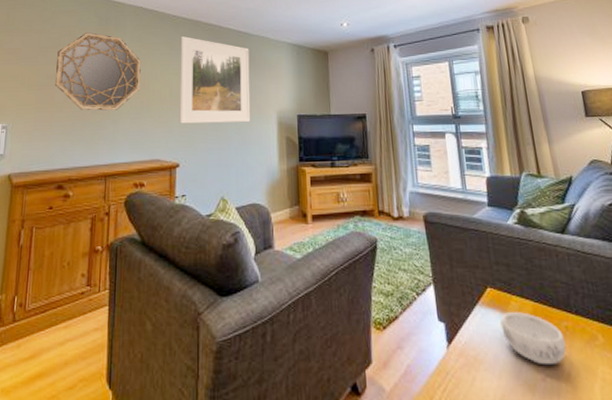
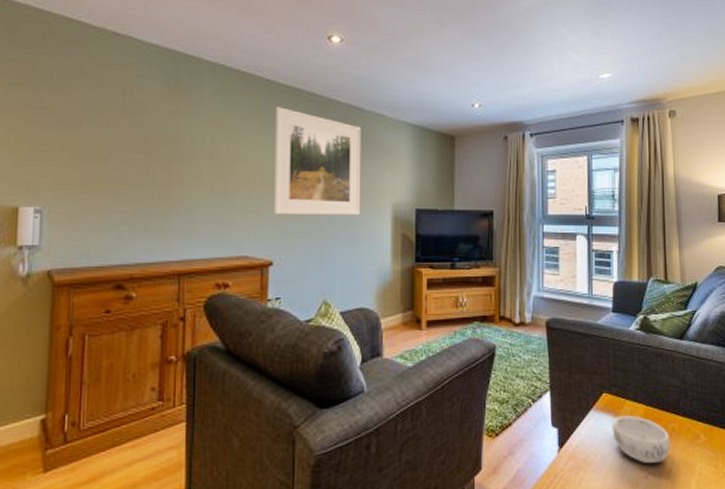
home mirror: present [54,32,141,111] -> none [106,94,224,195]

